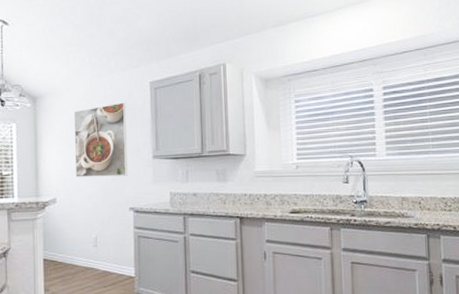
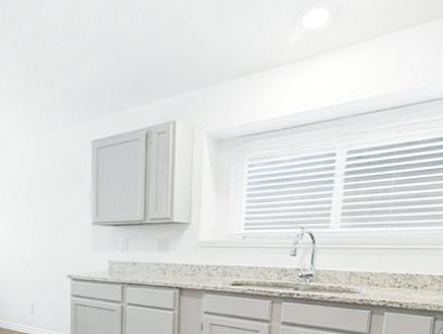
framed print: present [73,102,128,177] -> none [10,163,66,243]

